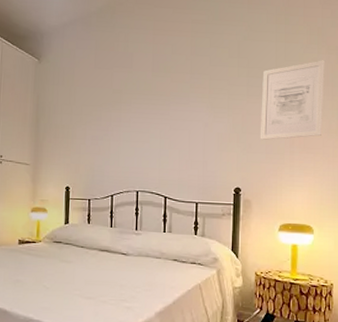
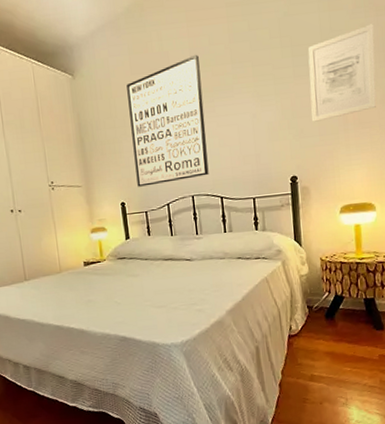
wall art: none [85,60,160,175] -> present [126,54,209,187]

